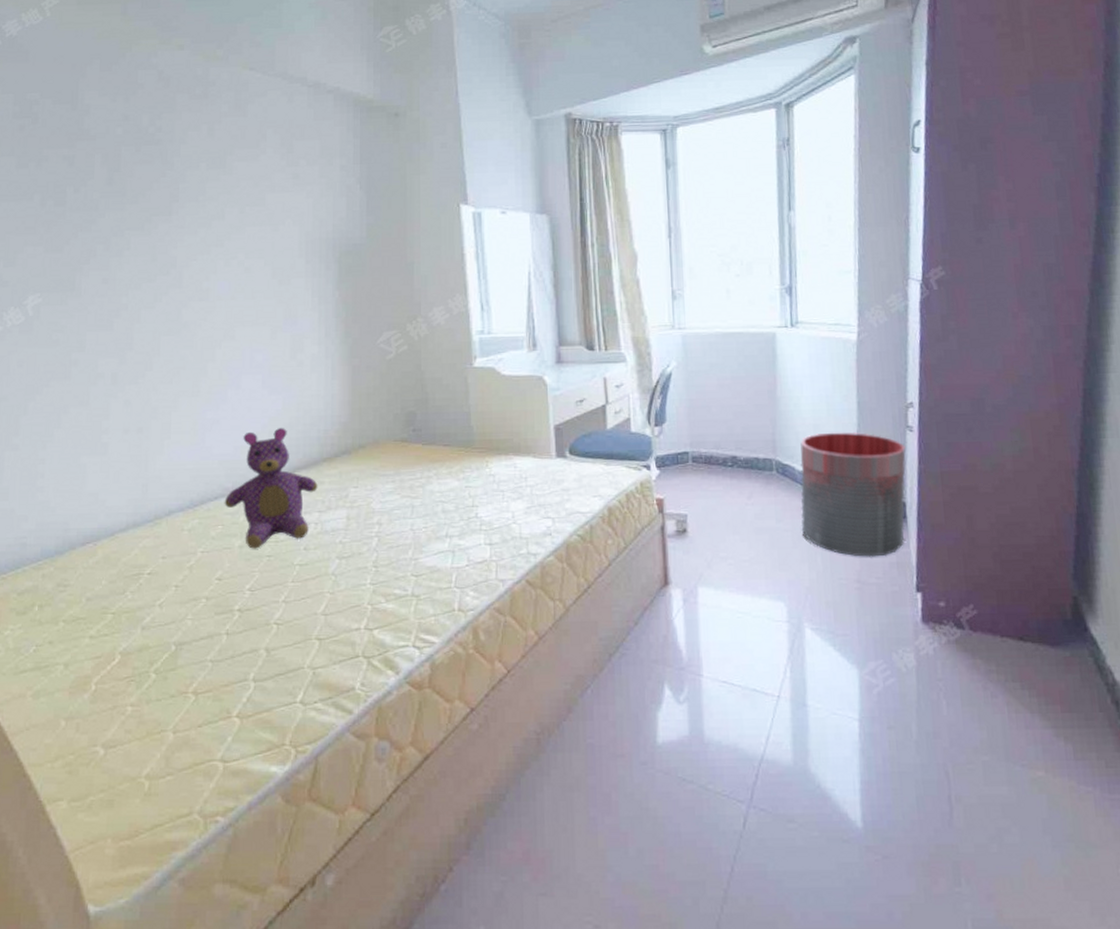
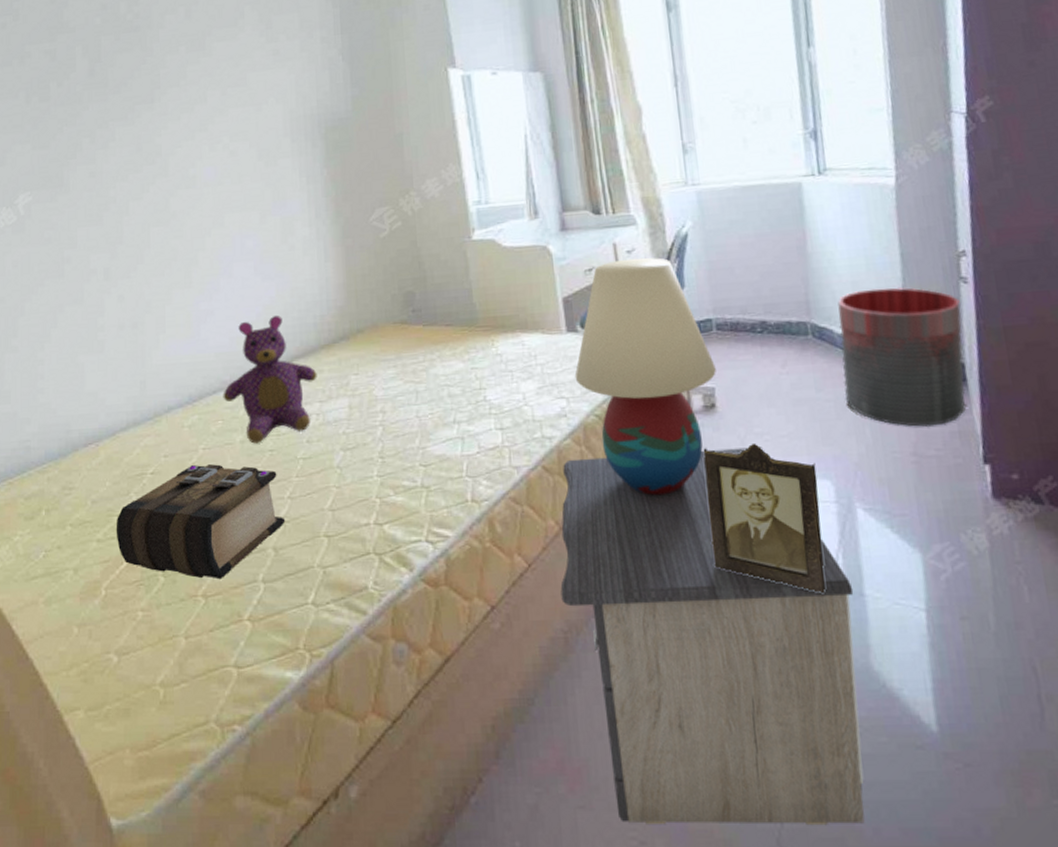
book: none [109,567,279,678] -> present [116,464,286,580]
nightstand: none [536,570,798,911] -> present [560,447,865,826]
table lamp: none [561,392,689,611] -> present [574,257,716,496]
photo frame: none [673,566,774,703] -> present [703,442,826,593]

